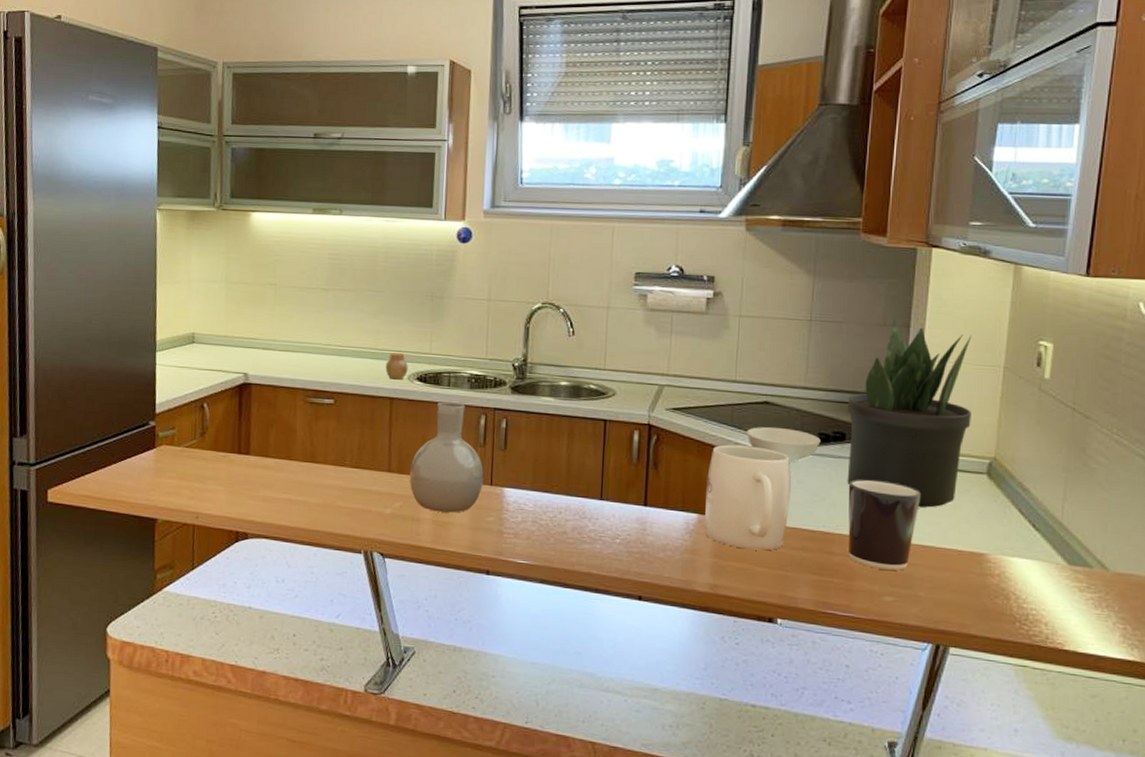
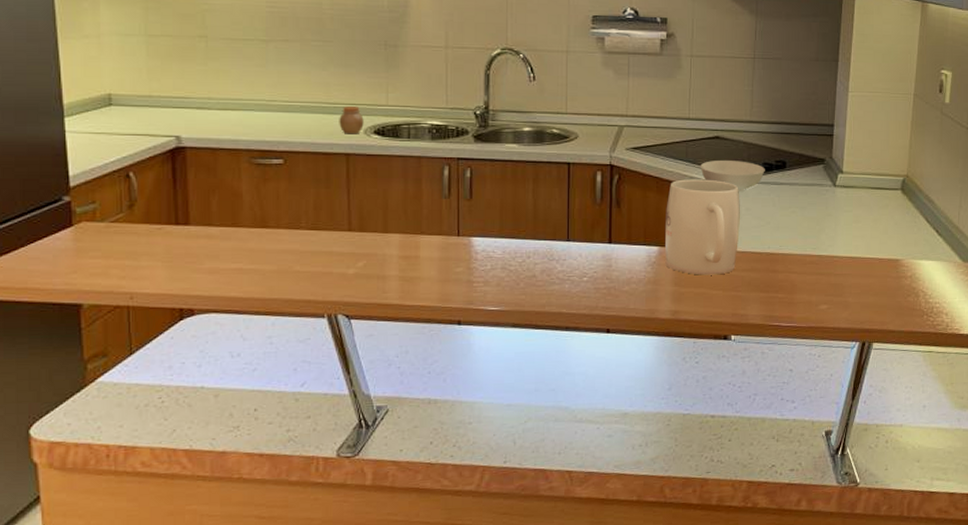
vase: present [409,401,485,513] -> none [372,155,451,267]
planter: present [847,316,972,508] -> none [788,52,889,223]
mug: present [848,479,922,571] -> none [789,202,849,281]

